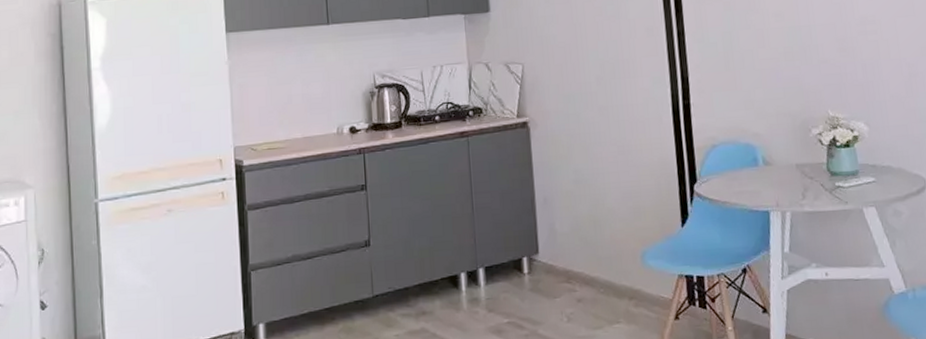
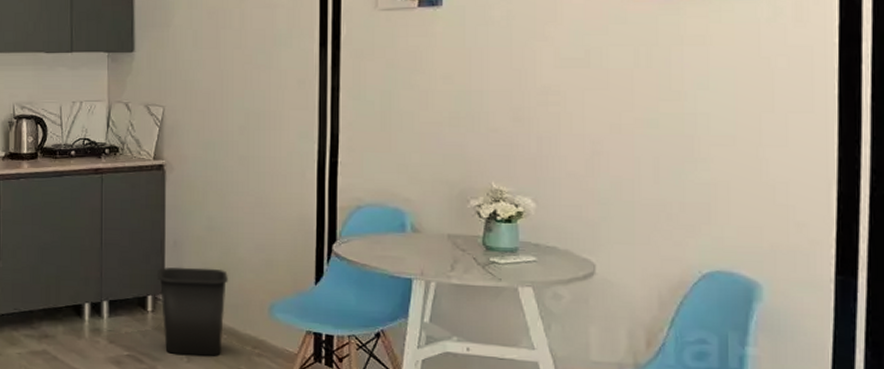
waste bin: none [530,221,600,316] -> present [157,266,228,357]

